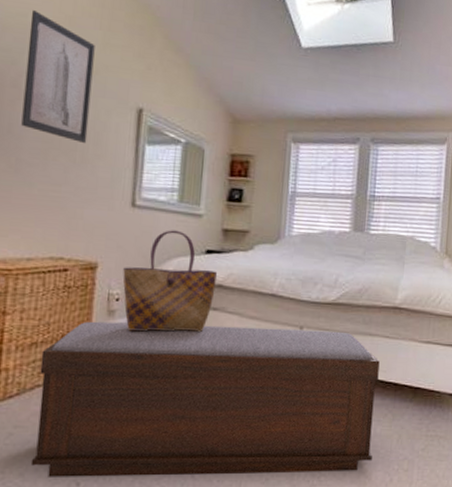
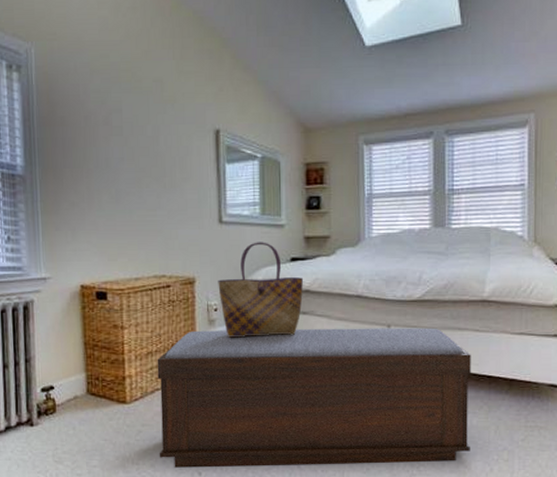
wall art: present [21,10,95,143] -> none [112,51,174,169]

